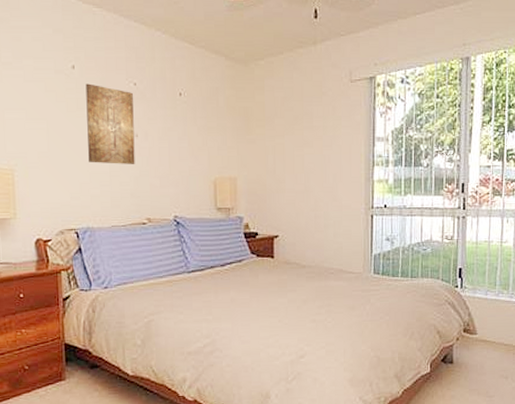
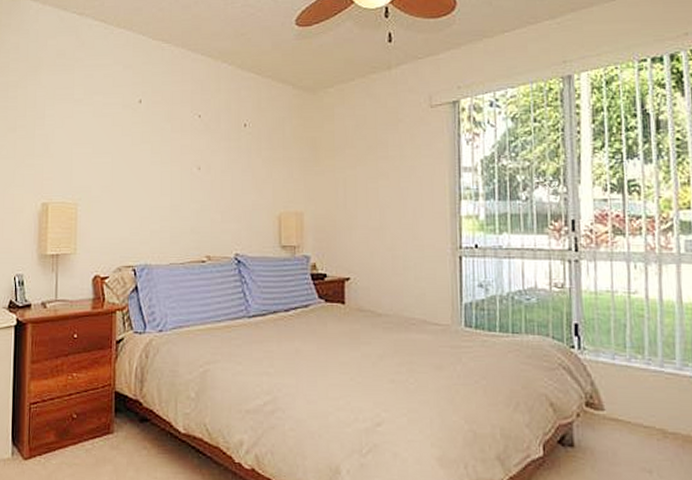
wall art: present [85,83,135,164] -> none [150,117,197,198]

